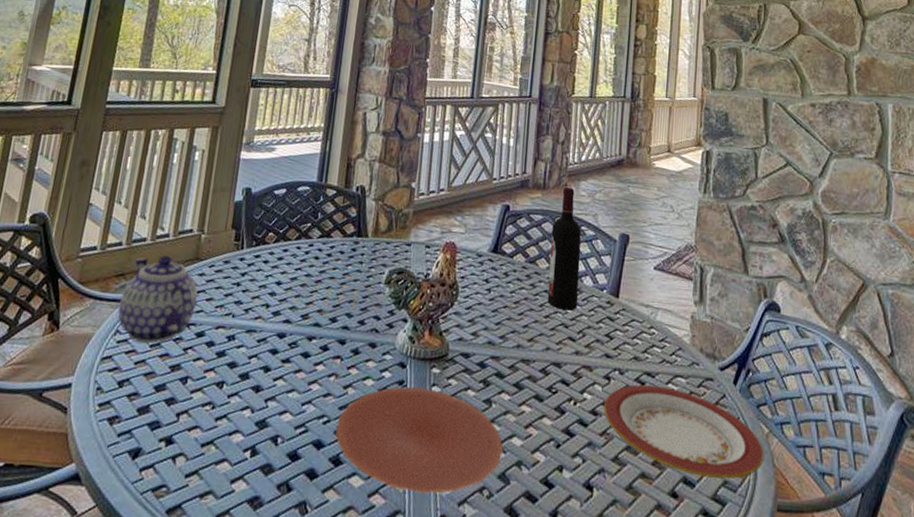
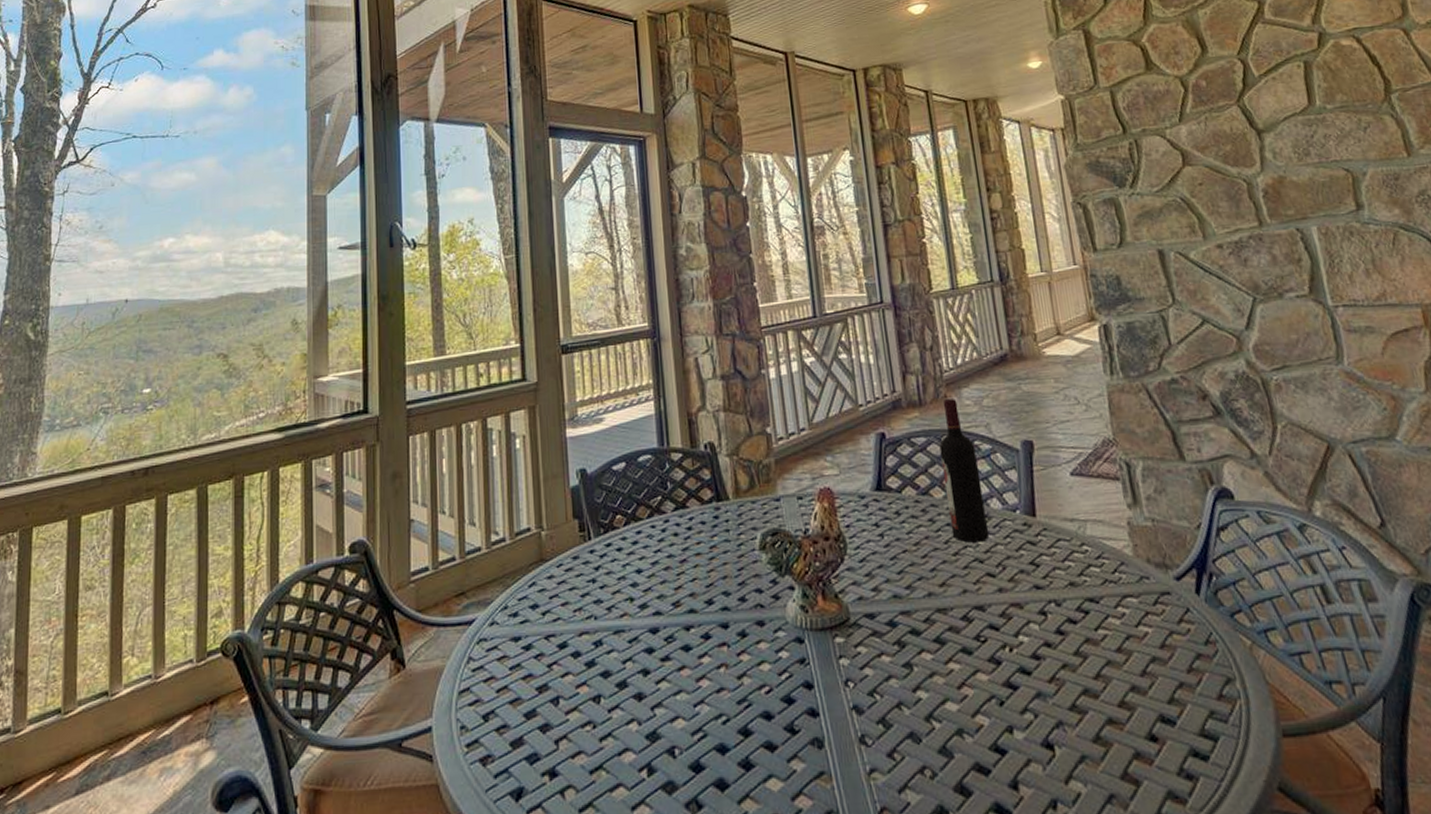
teapot: present [118,255,198,344] -> none [466,563,552,668]
plate: present [335,386,504,494] -> none [738,662,938,786]
plate: present [603,384,765,479] -> none [1045,611,1254,711]

